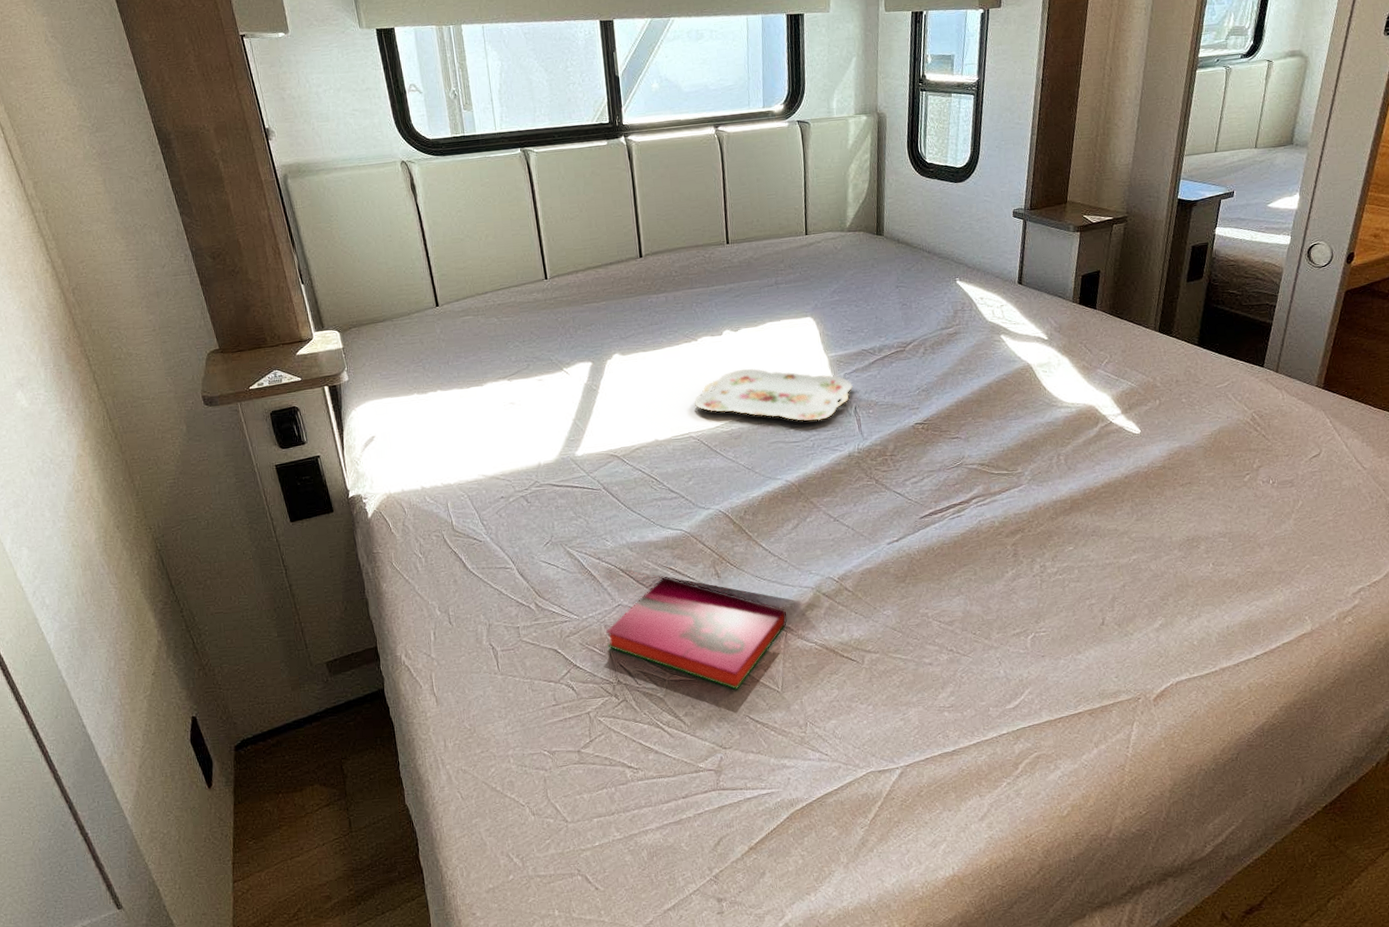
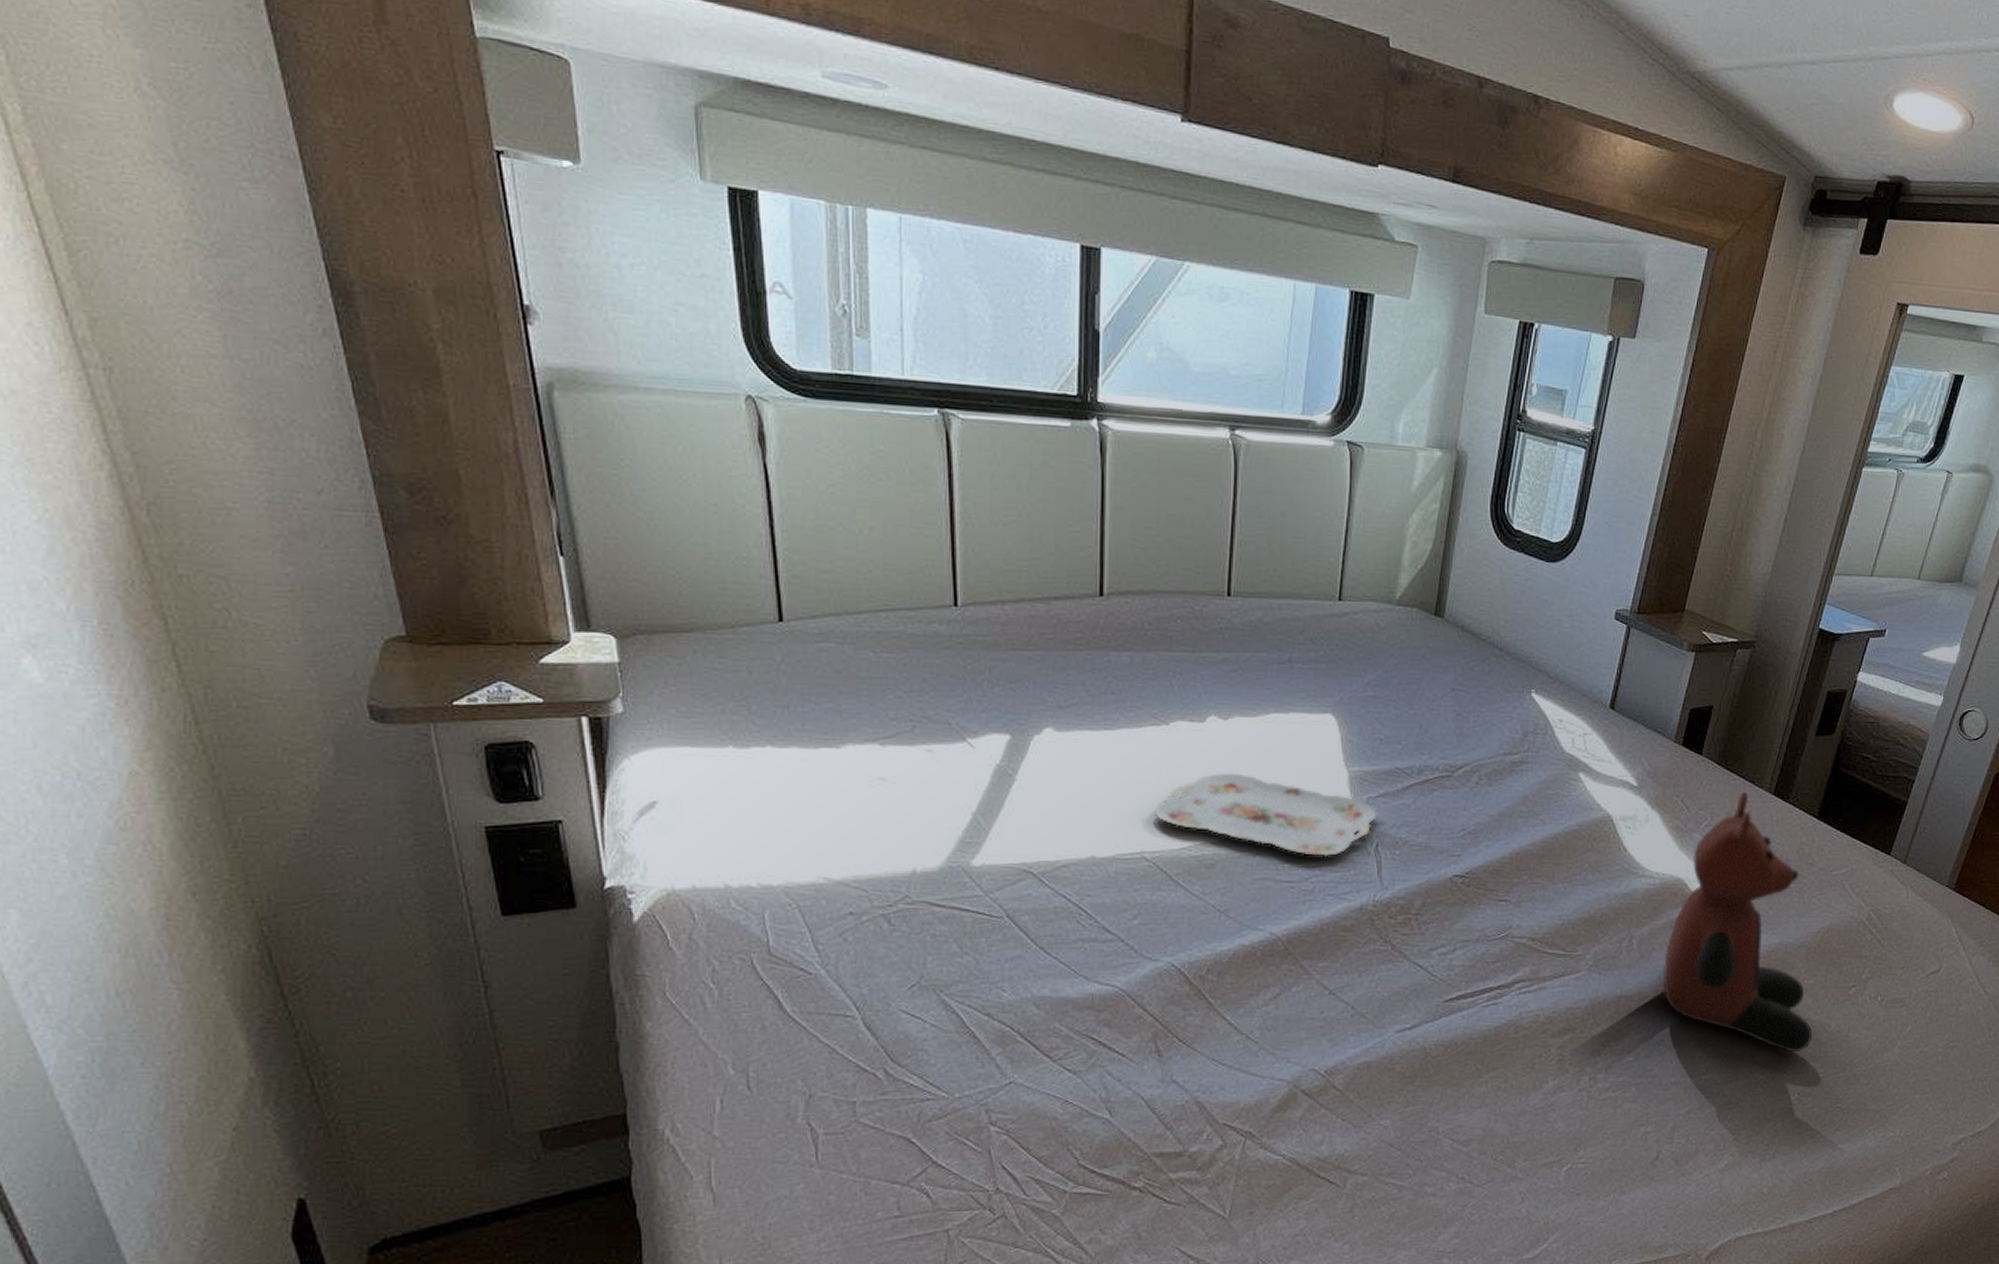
hardback book: present [605,576,787,690] -> none [986,1048,1248,1211]
teddy bear: none [1087,332,1218,532] -> present [1662,791,1813,1053]

